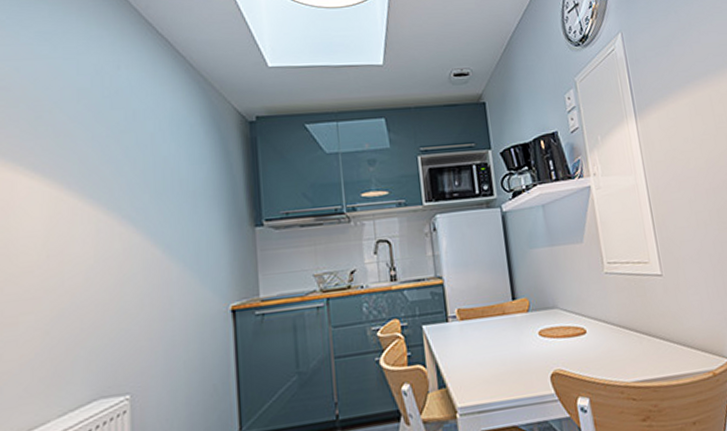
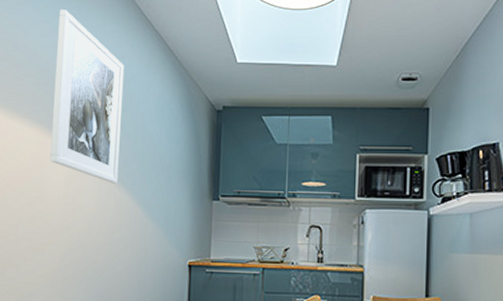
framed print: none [19,13,123,223] -> present [50,10,125,184]

